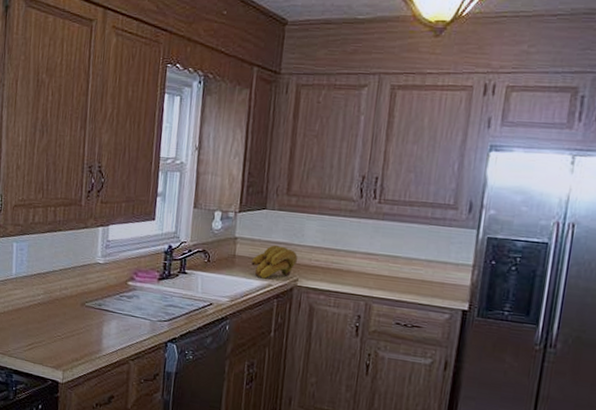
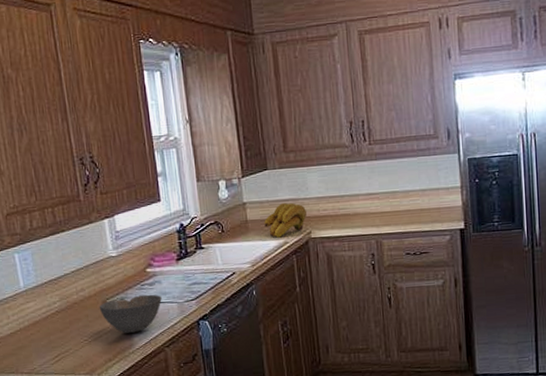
bowl: none [77,303,137,340] -> present [99,294,162,333]

